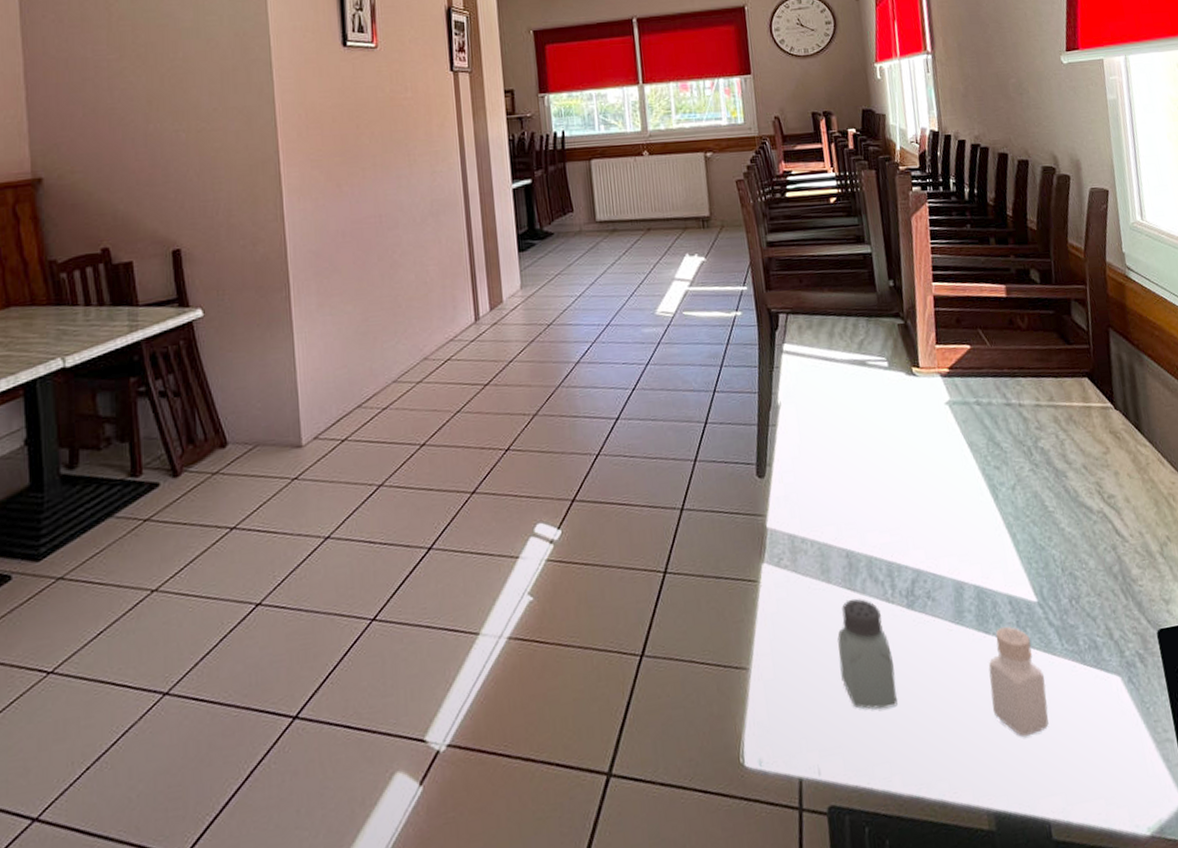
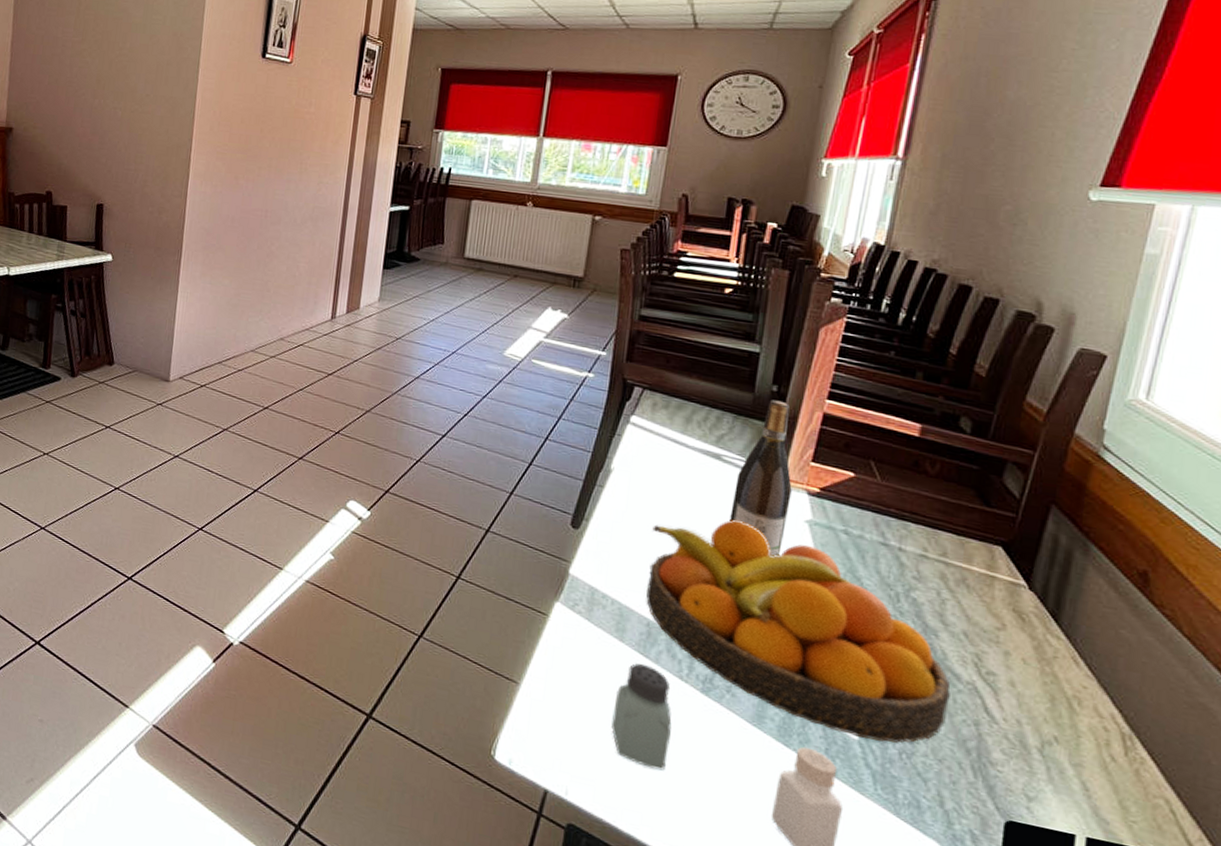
fruit bowl: none [827,421,1093,601] -> present [646,520,951,743]
wine bottle: none [883,293,935,448] -> present [730,400,792,557]

